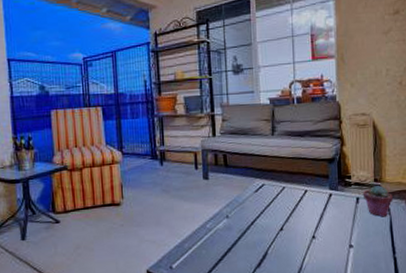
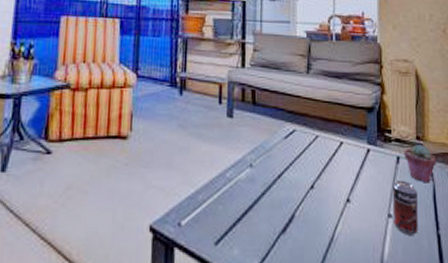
beverage can: none [353,216,376,260] -> present [392,180,418,235]

